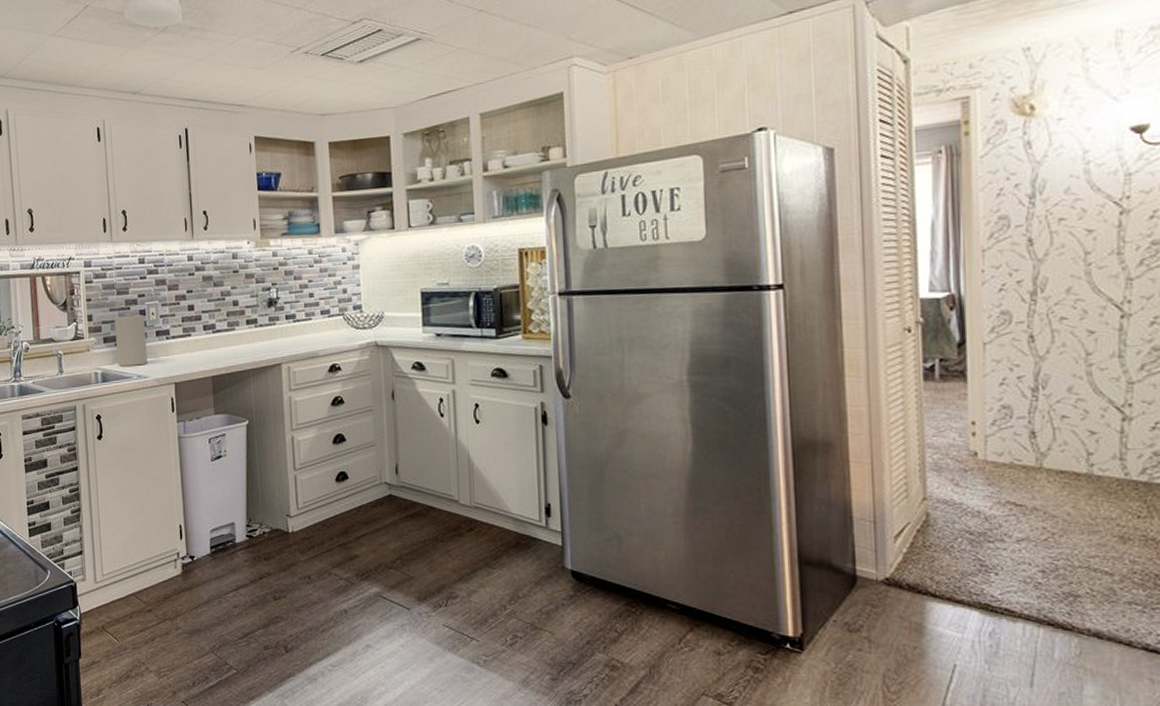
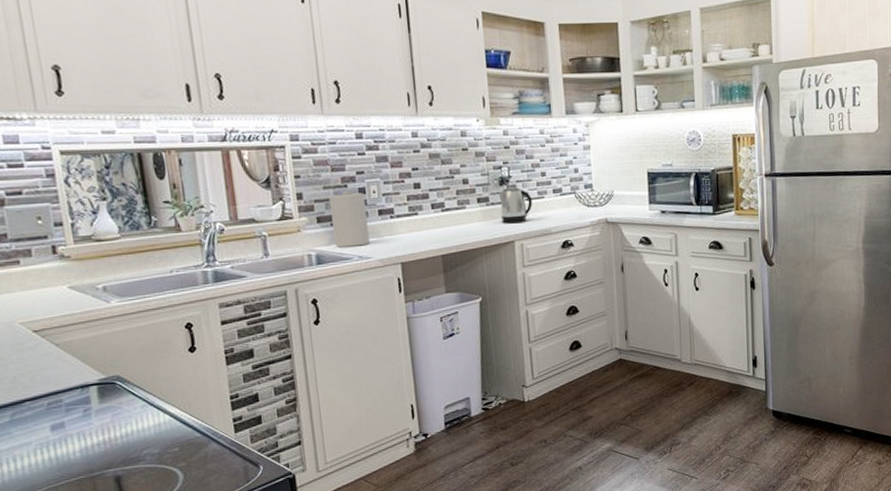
kettle: none [267,309,300,346] -> present [498,187,533,224]

